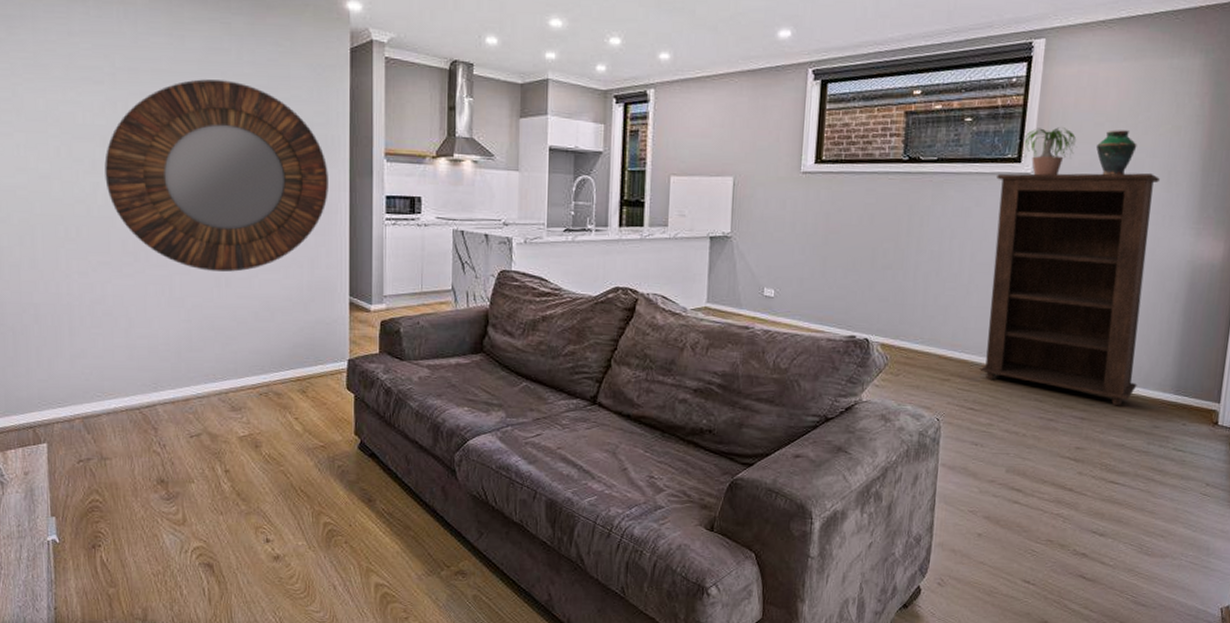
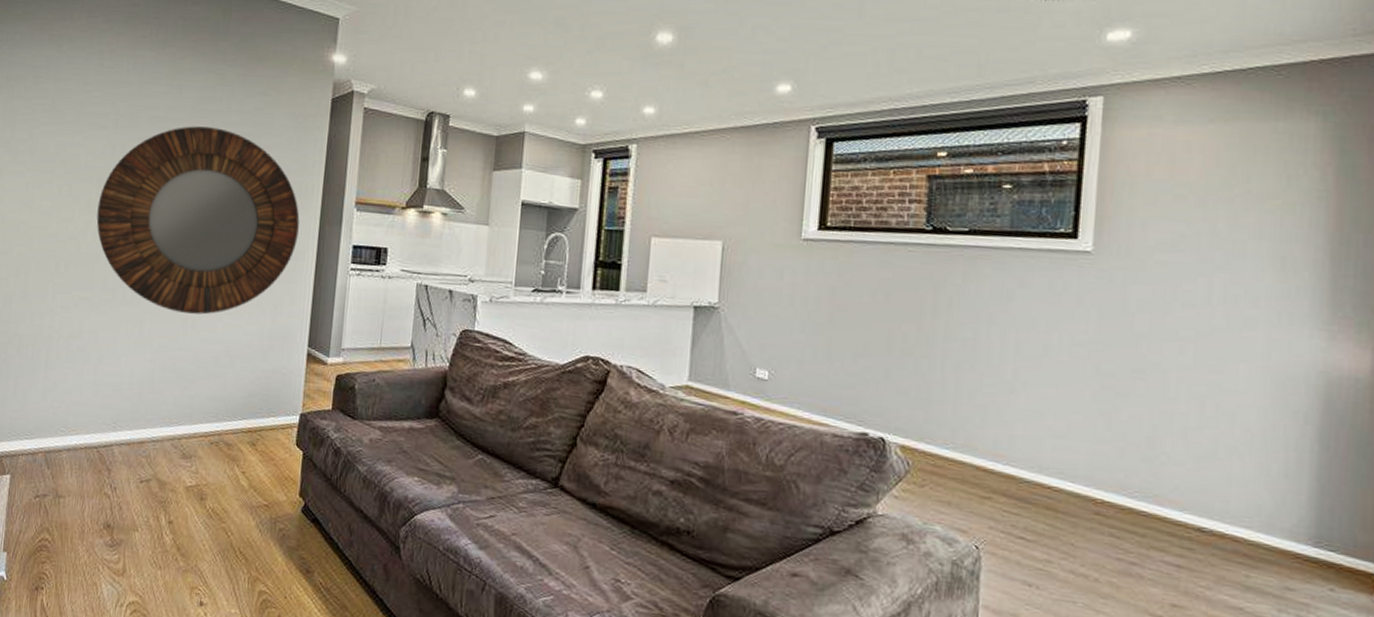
bookshelf: present [980,172,1161,406] -> none [1031,251,1272,555]
potted plant: present [1023,127,1077,175] -> none [1080,198,1152,256]
ceramic vessel: present [1096,130,1137,175] -> none [1179,204,1235,259]

